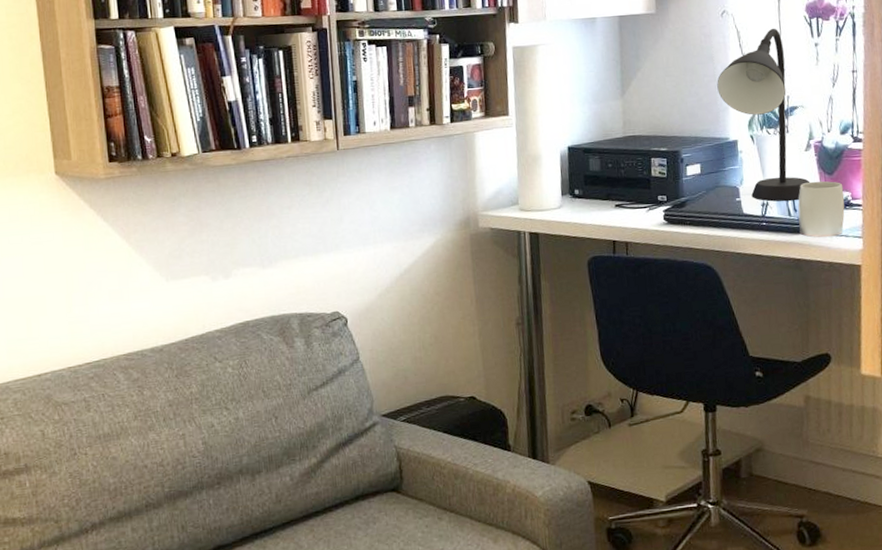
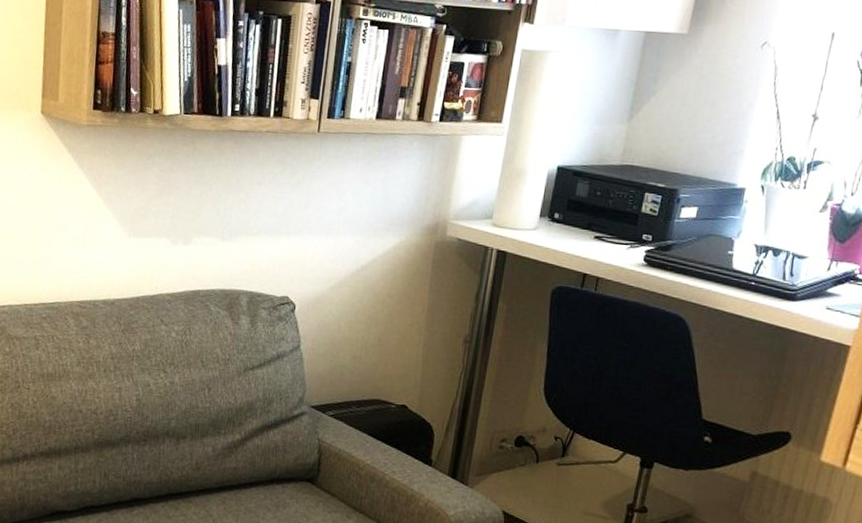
desk lamp: present [717,28,810,202] -> none [736,69,825,265]
mug: present [797,181,845,238] -> none [789,246,853,311]

